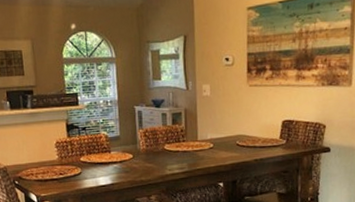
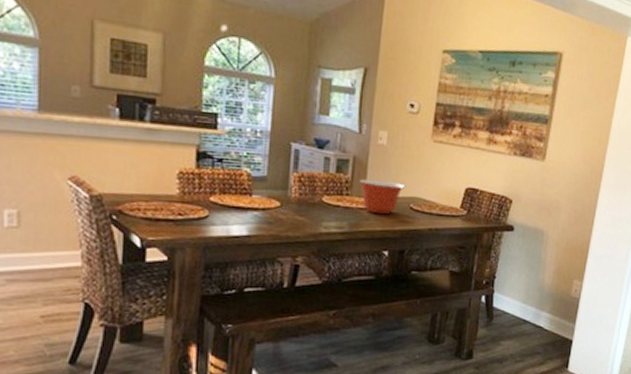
mixing bowl: none [191,125,229,153] -> present [358,178,404,215]

